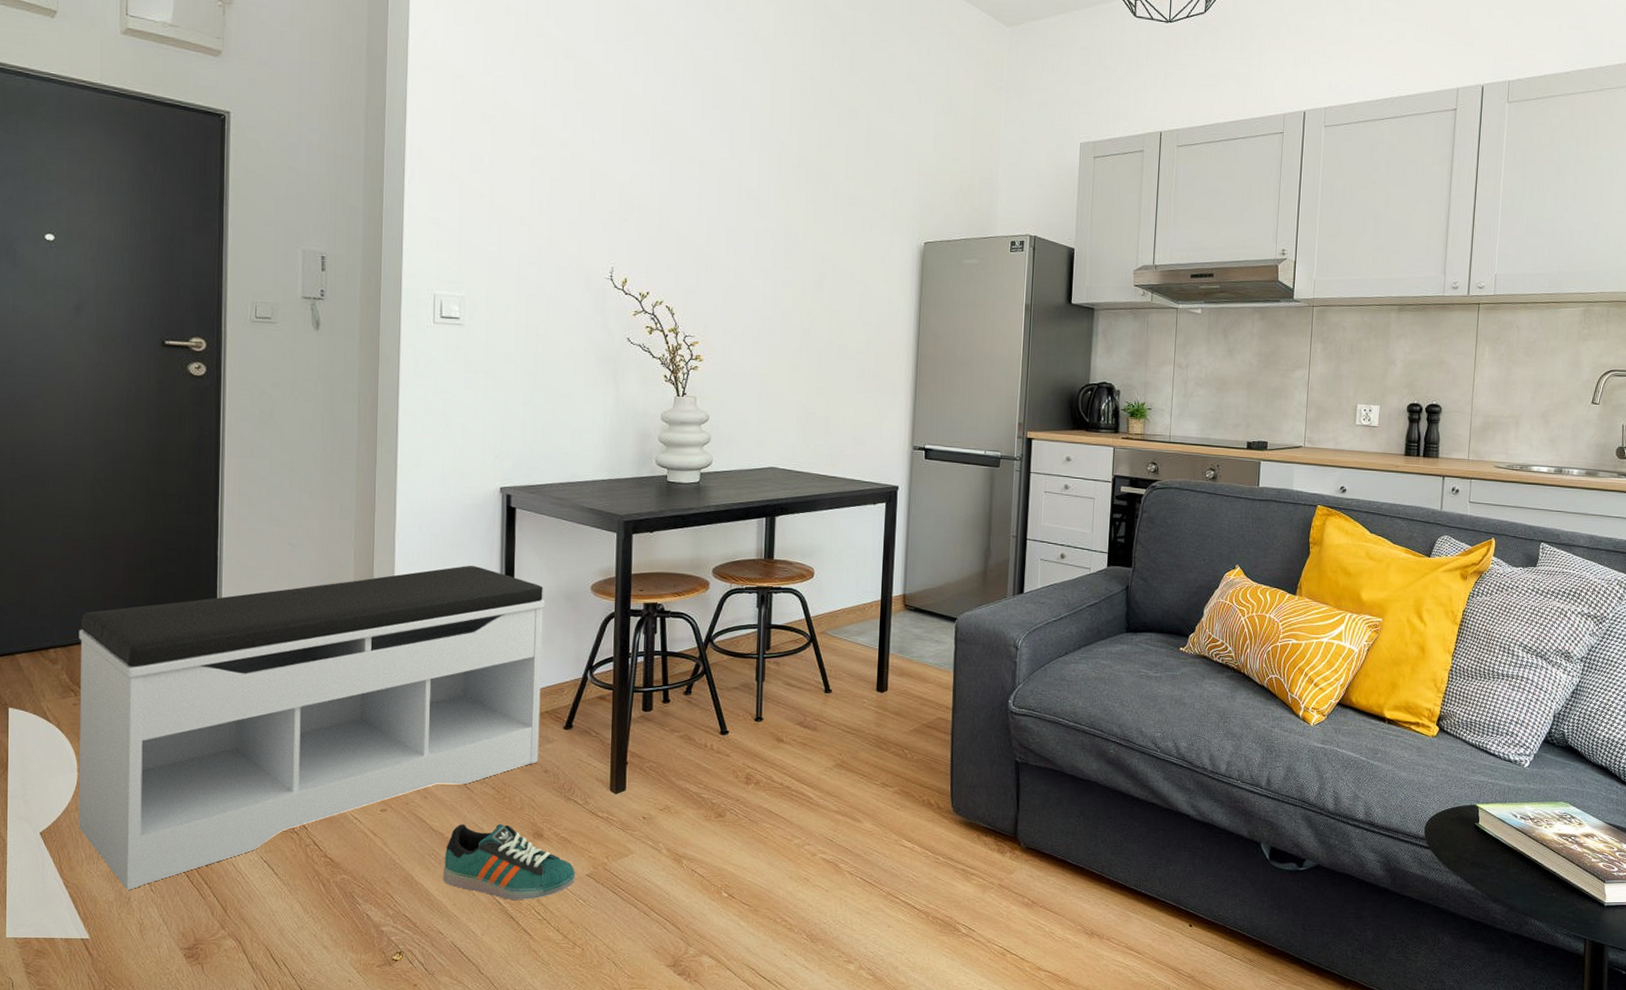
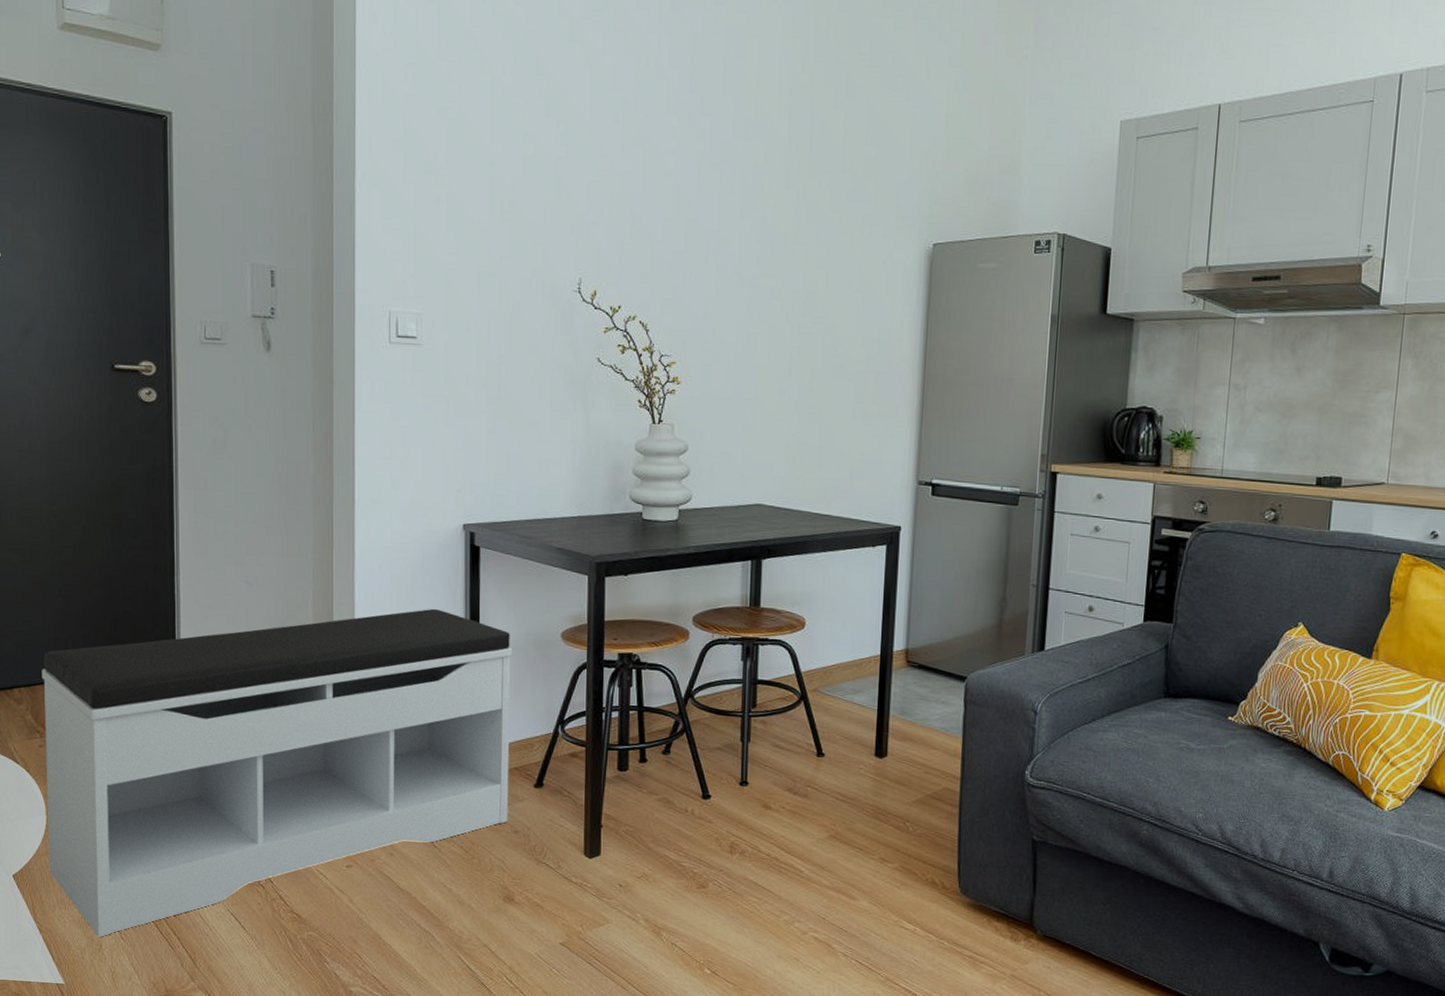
sneaker: present [443,823,576,900] -> none [412,884,549,967]

